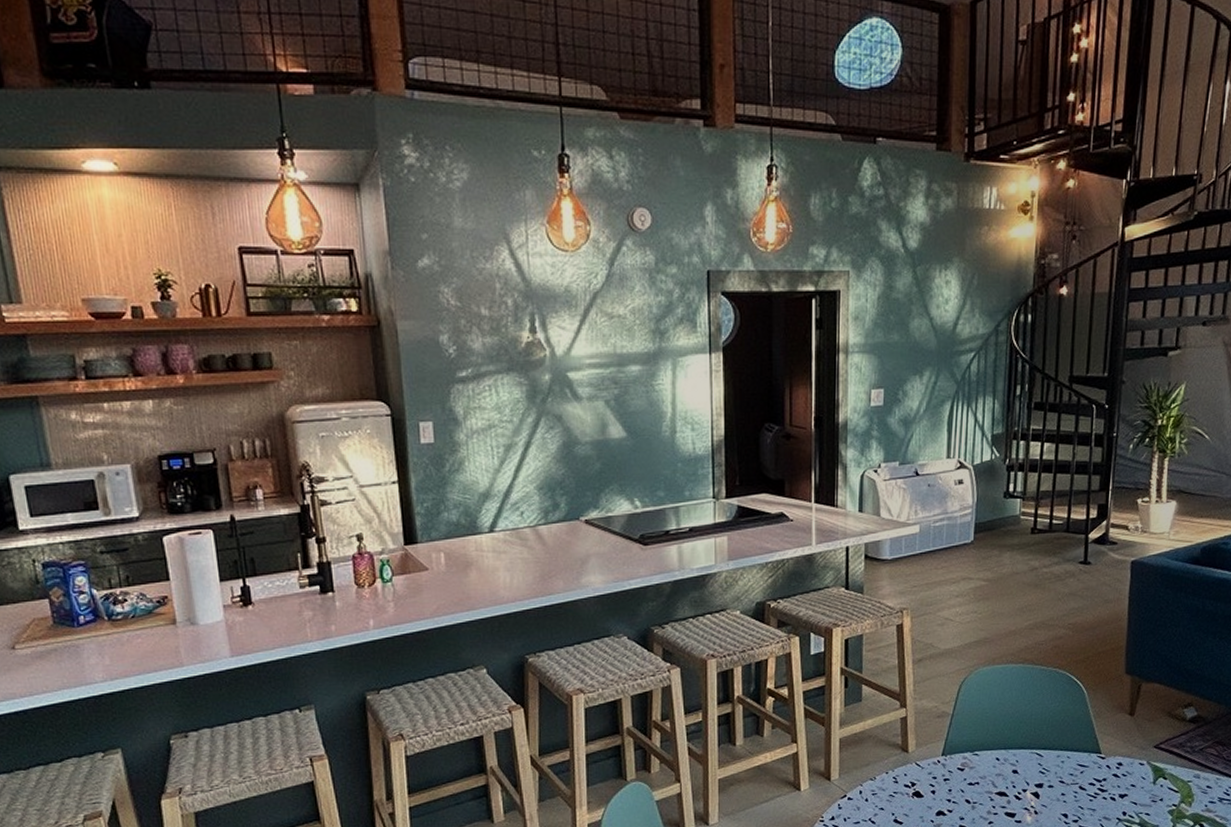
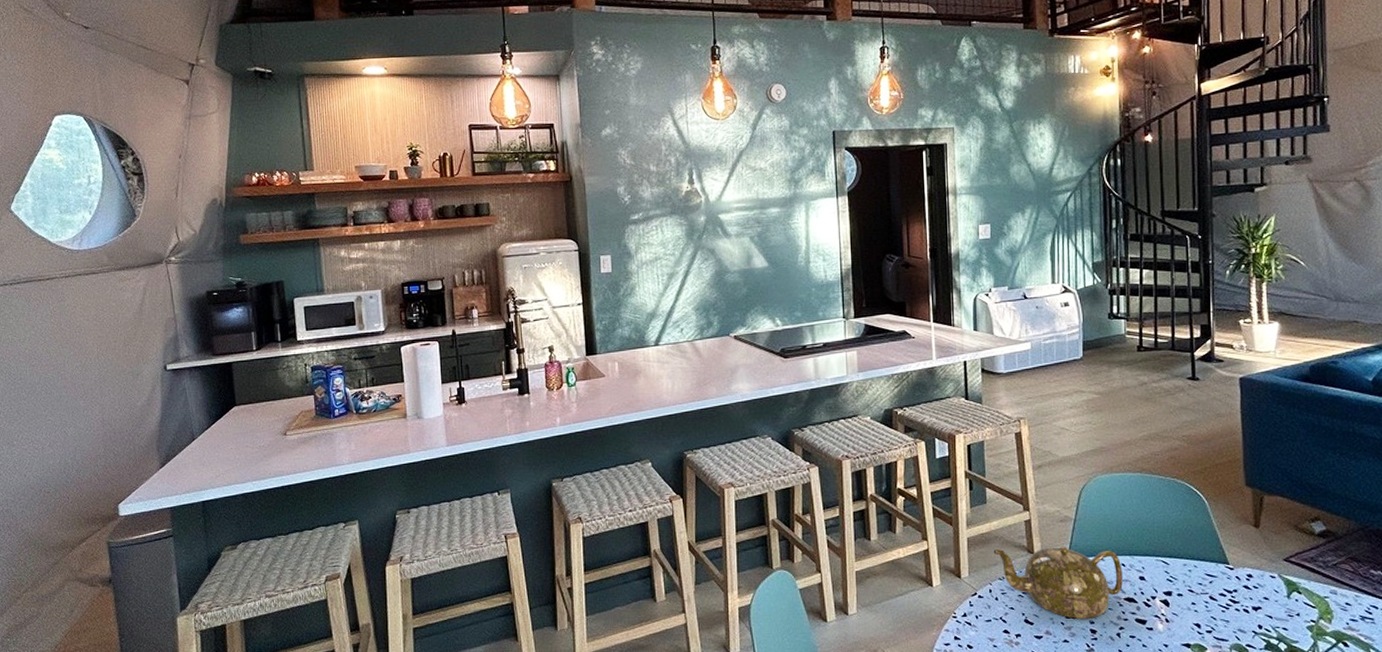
teapot: none [866,742,996,816] -> present [993,546,1123,619]

